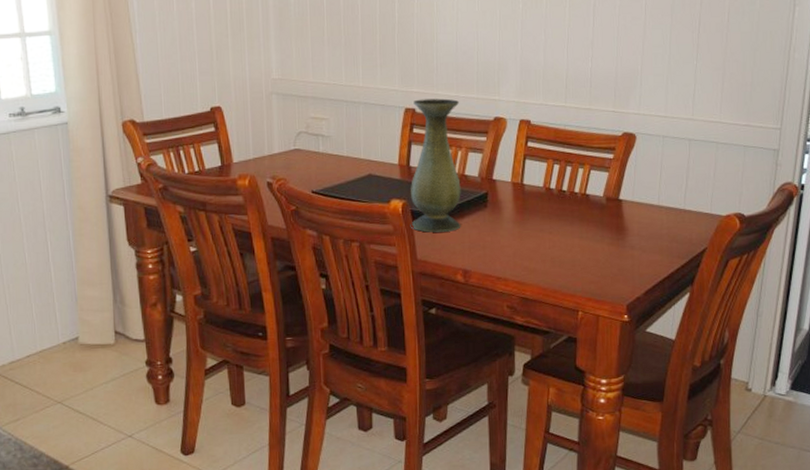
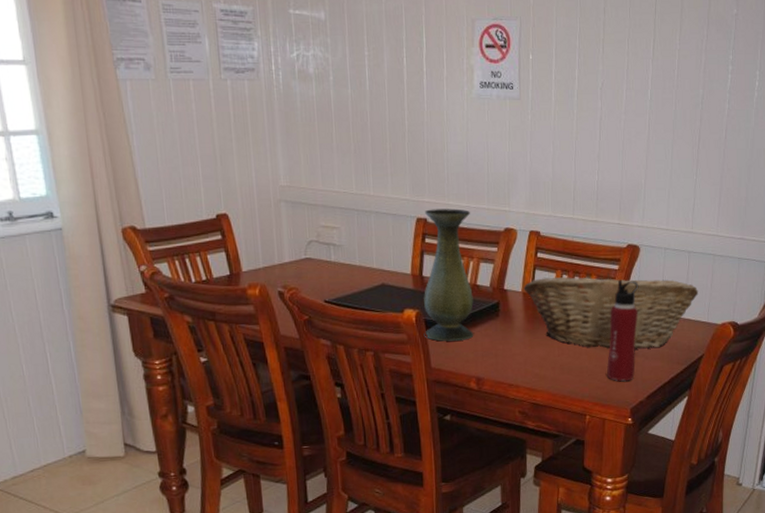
fruit basket: none [513,161,701,242] -> present [523,272,699,349]
water bottle: none [601,169,635,276] -> present [607,280,639,382]

